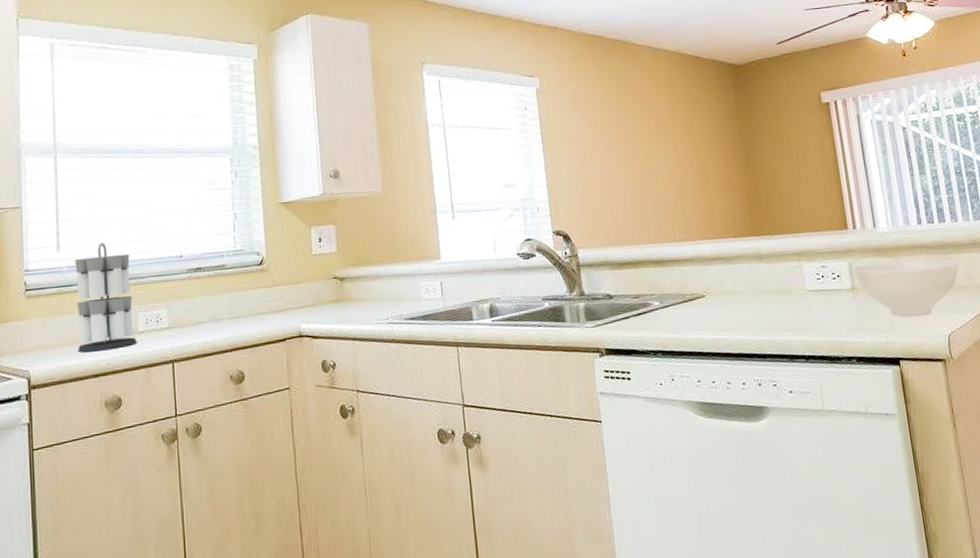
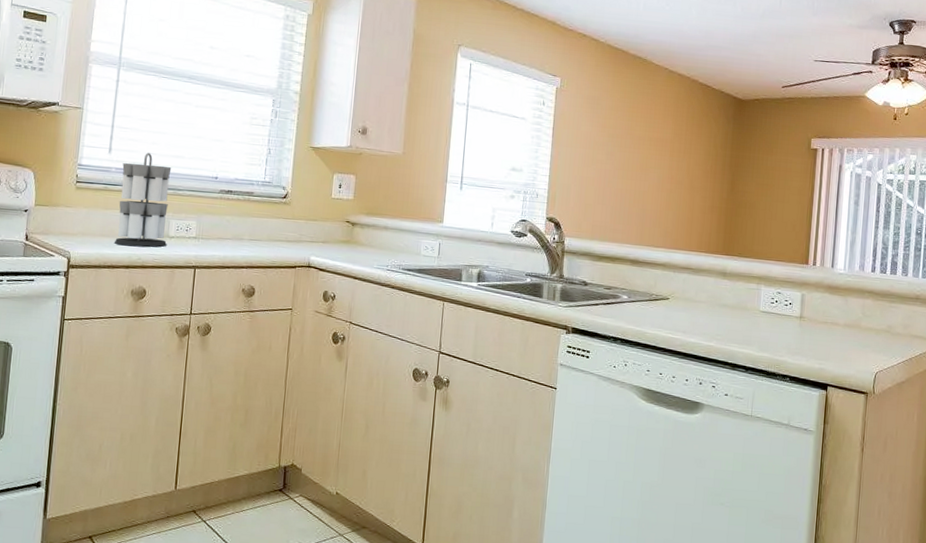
bowl: present [851,259,960,317] -> none [803,298,900,352]

